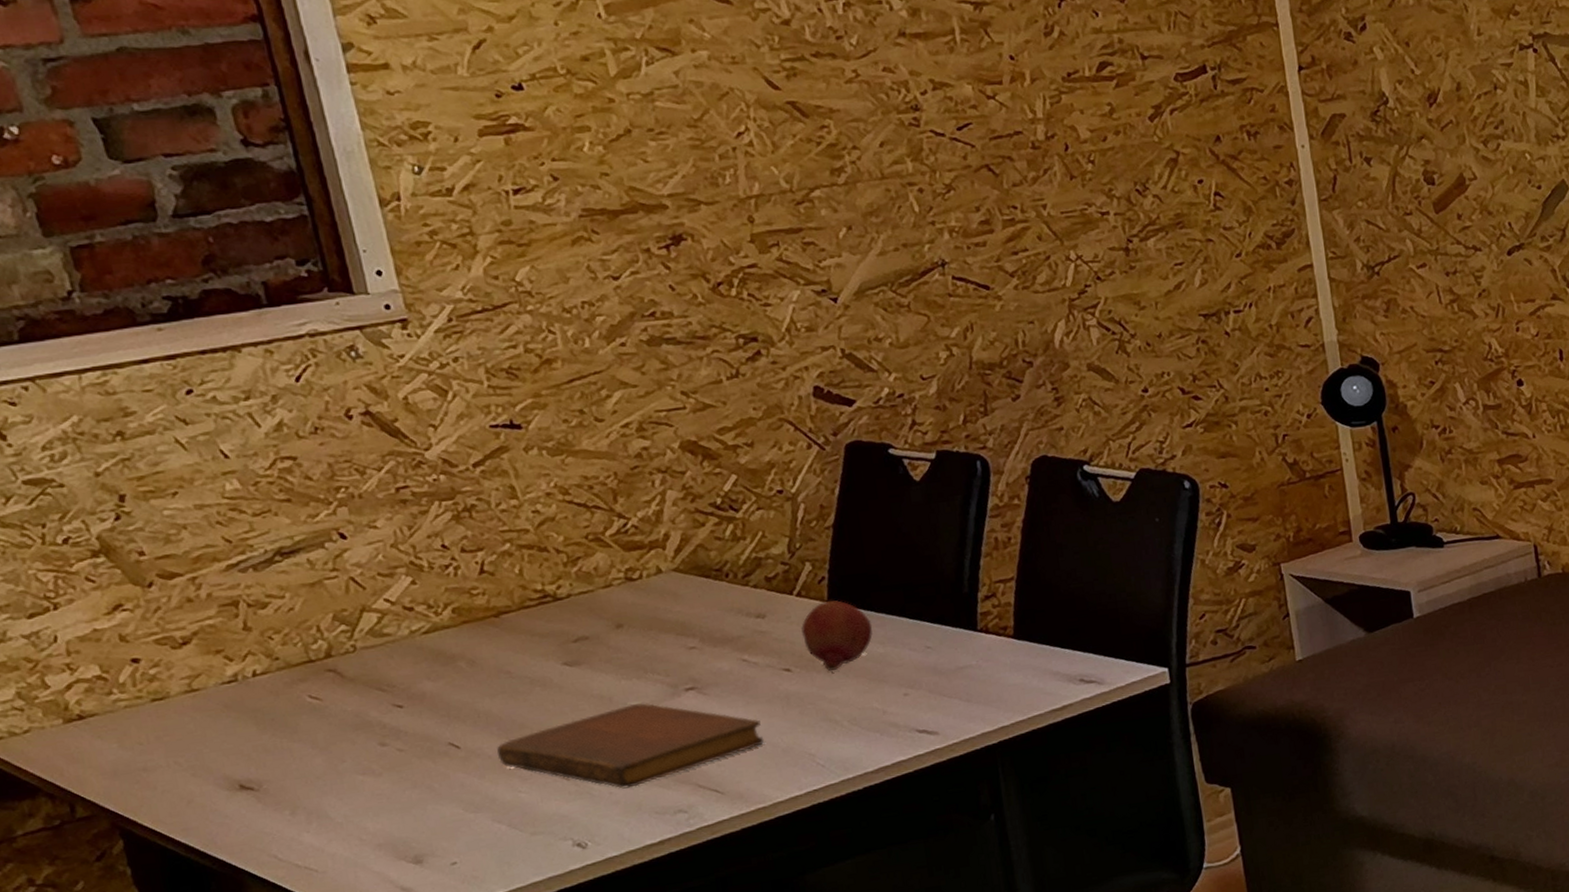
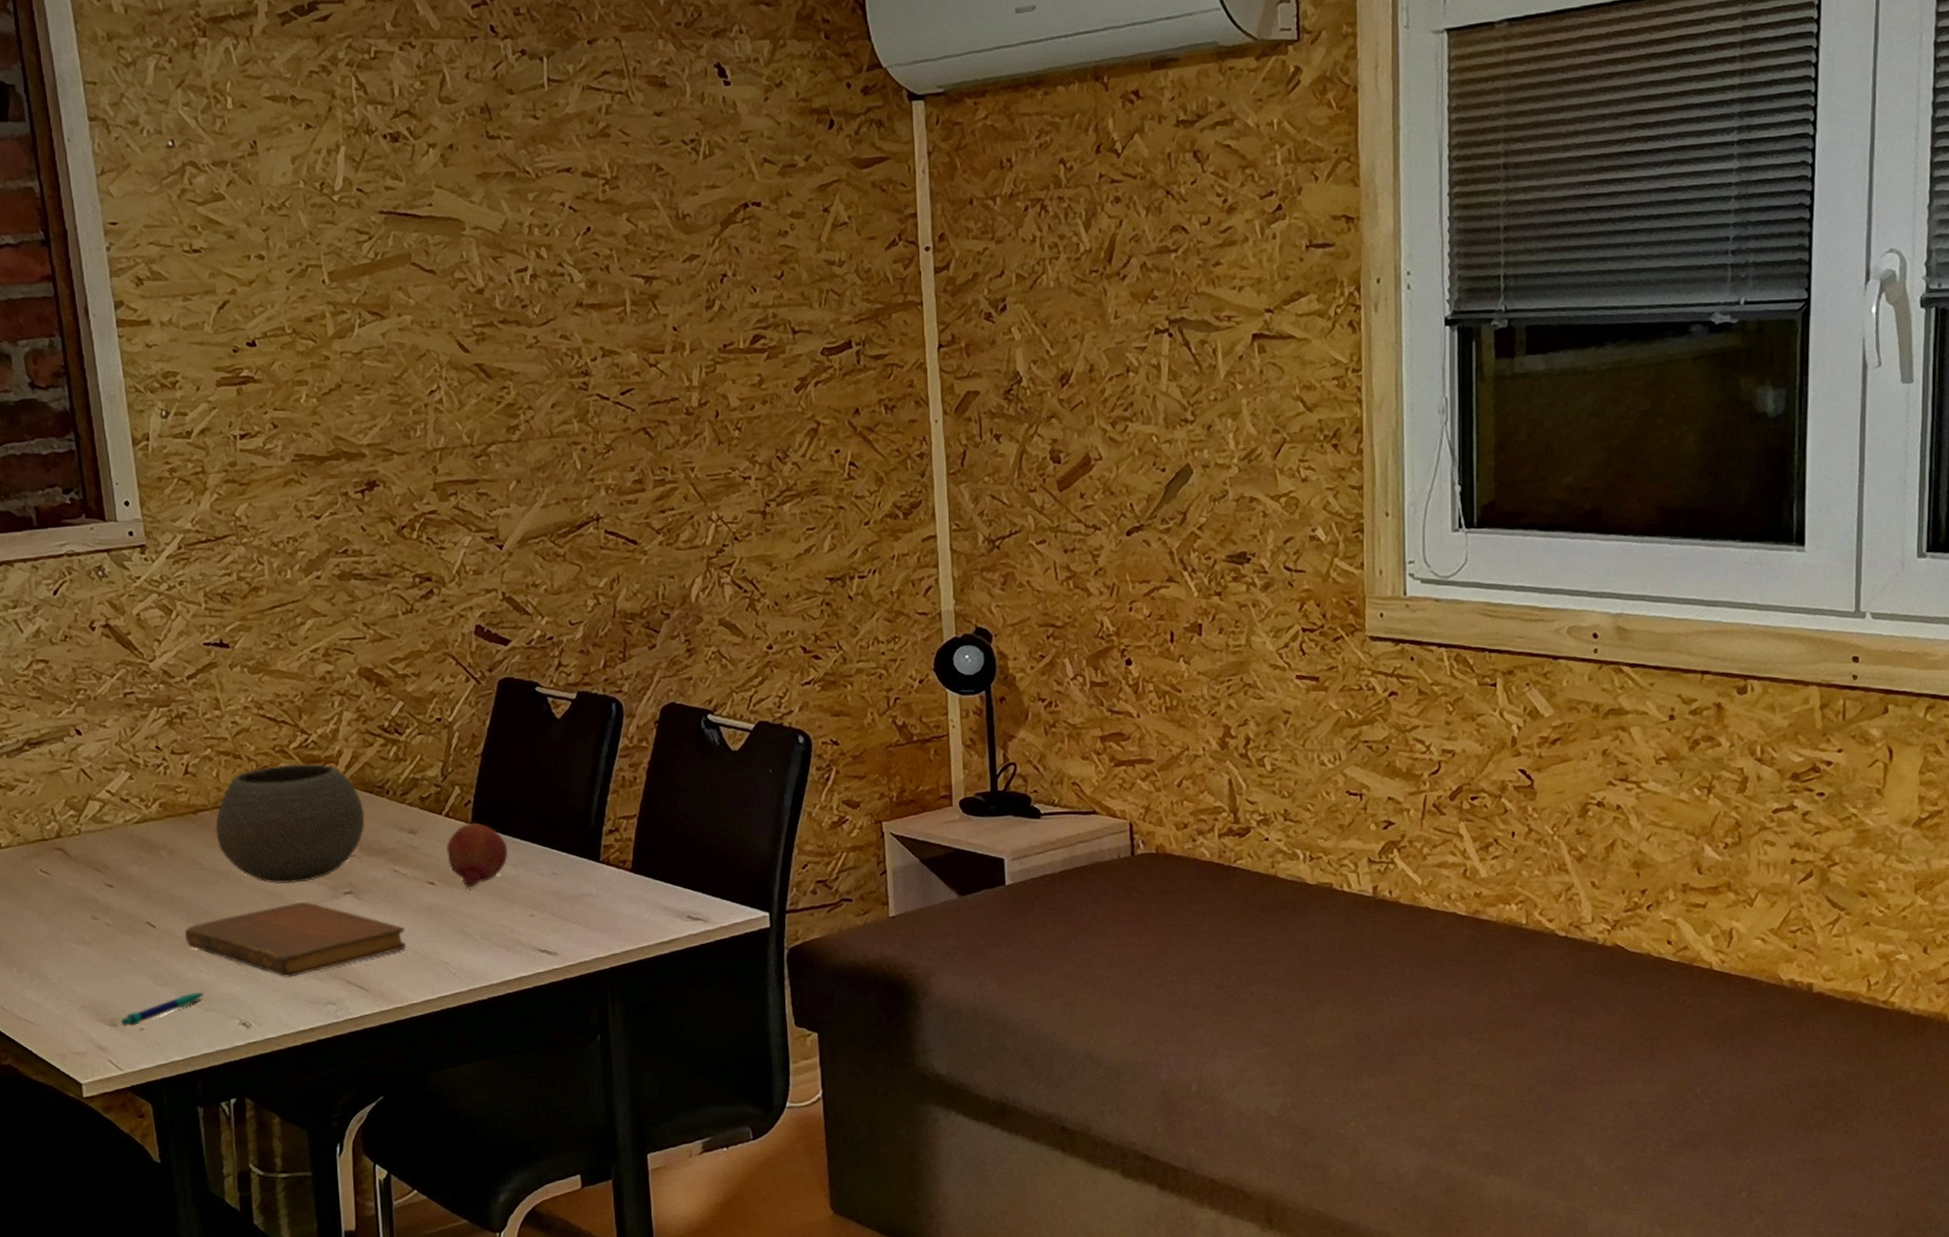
pen: none [427,815,528,863] -> present [121,992,205,1027]
bowl: none [523,549,704,687] -> present [215,763,365,884]

